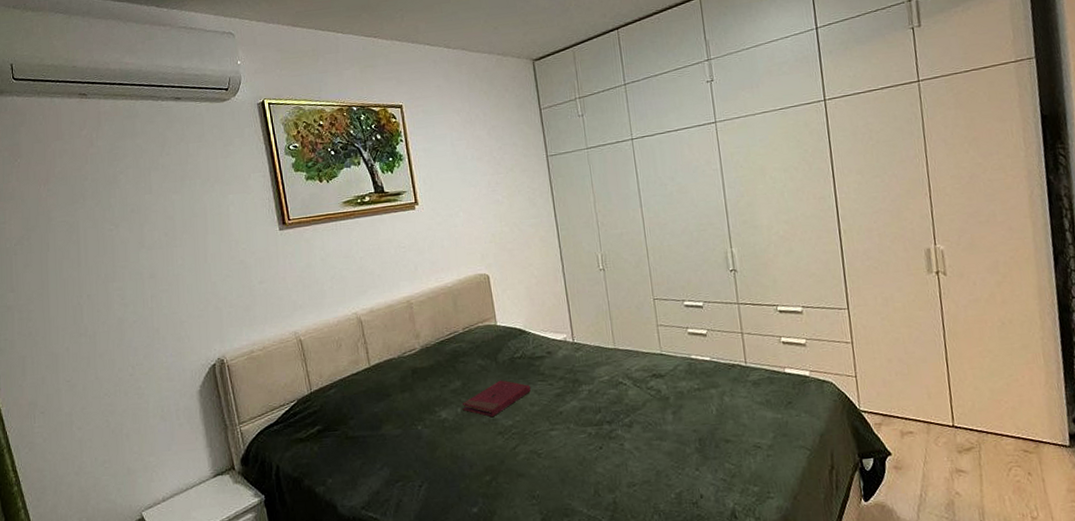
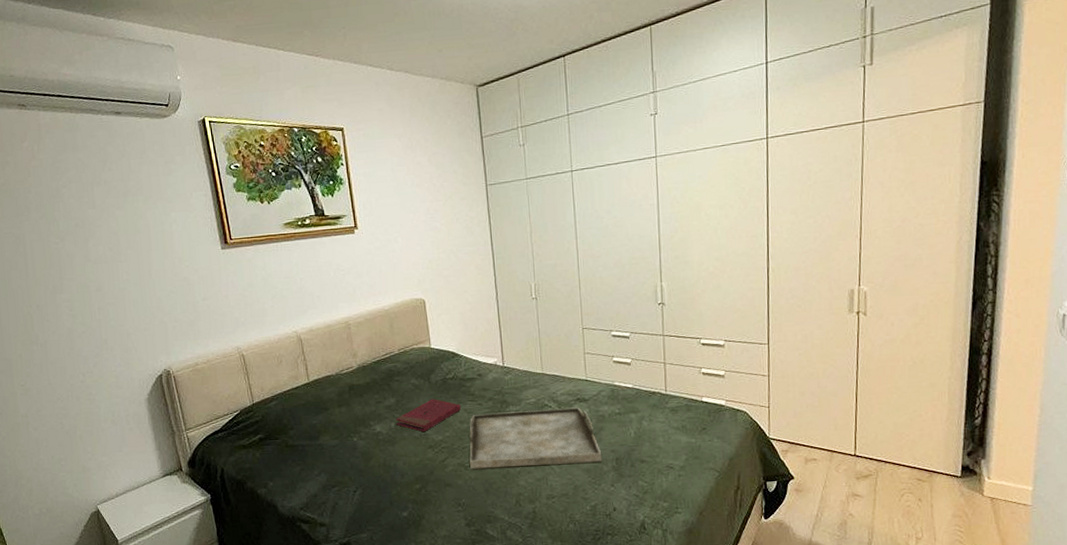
serving tray: none [541,384,684,457] -> present [469,407,602,469]

